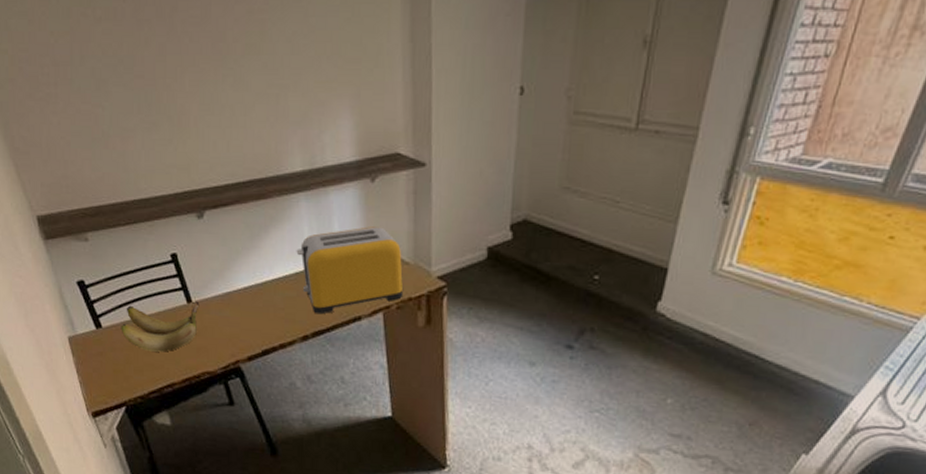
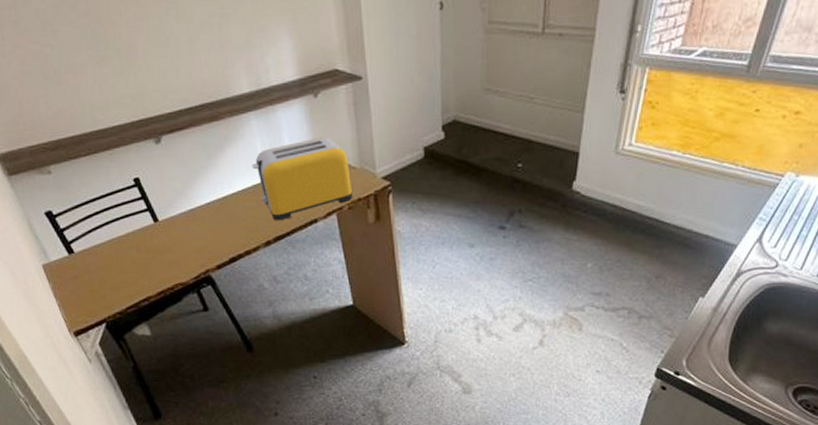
banana: present [121,301,200,352] -> none [92,220,166,270]

